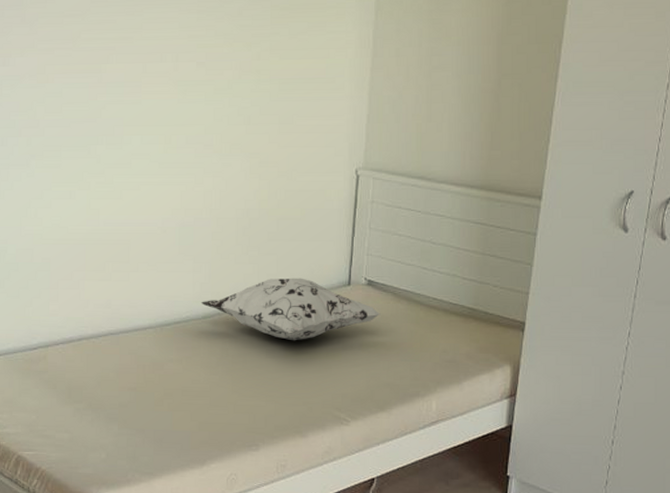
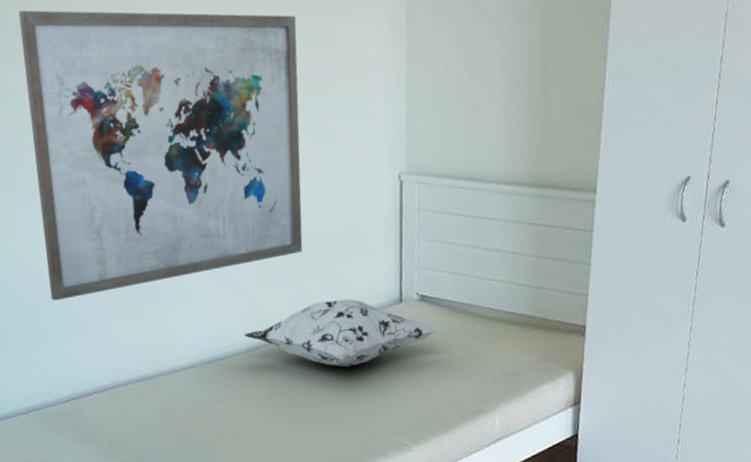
wall art: none [32,8,274,258] -> present [18,10,303,301]

